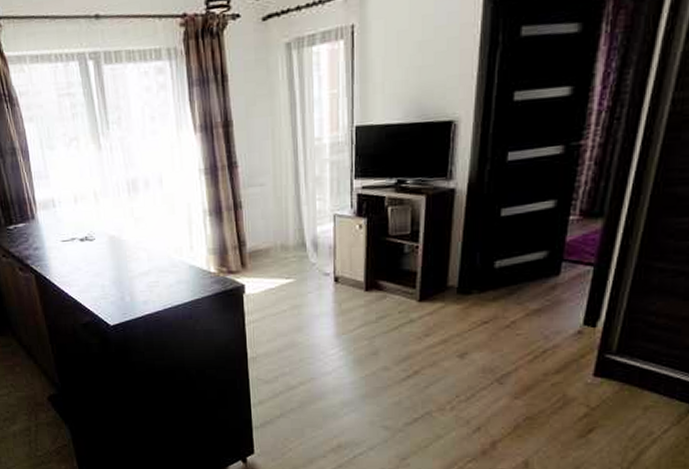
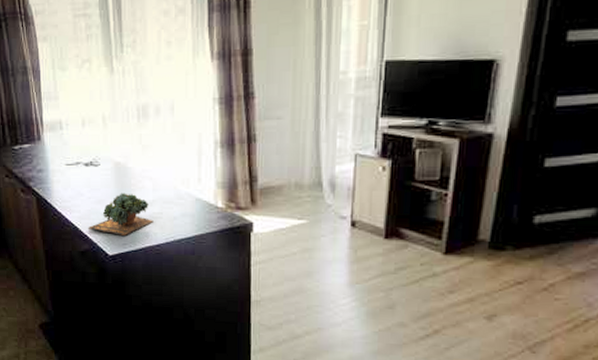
succulent plant: none [87,265,151,306] -> present [87,193,154,236]

